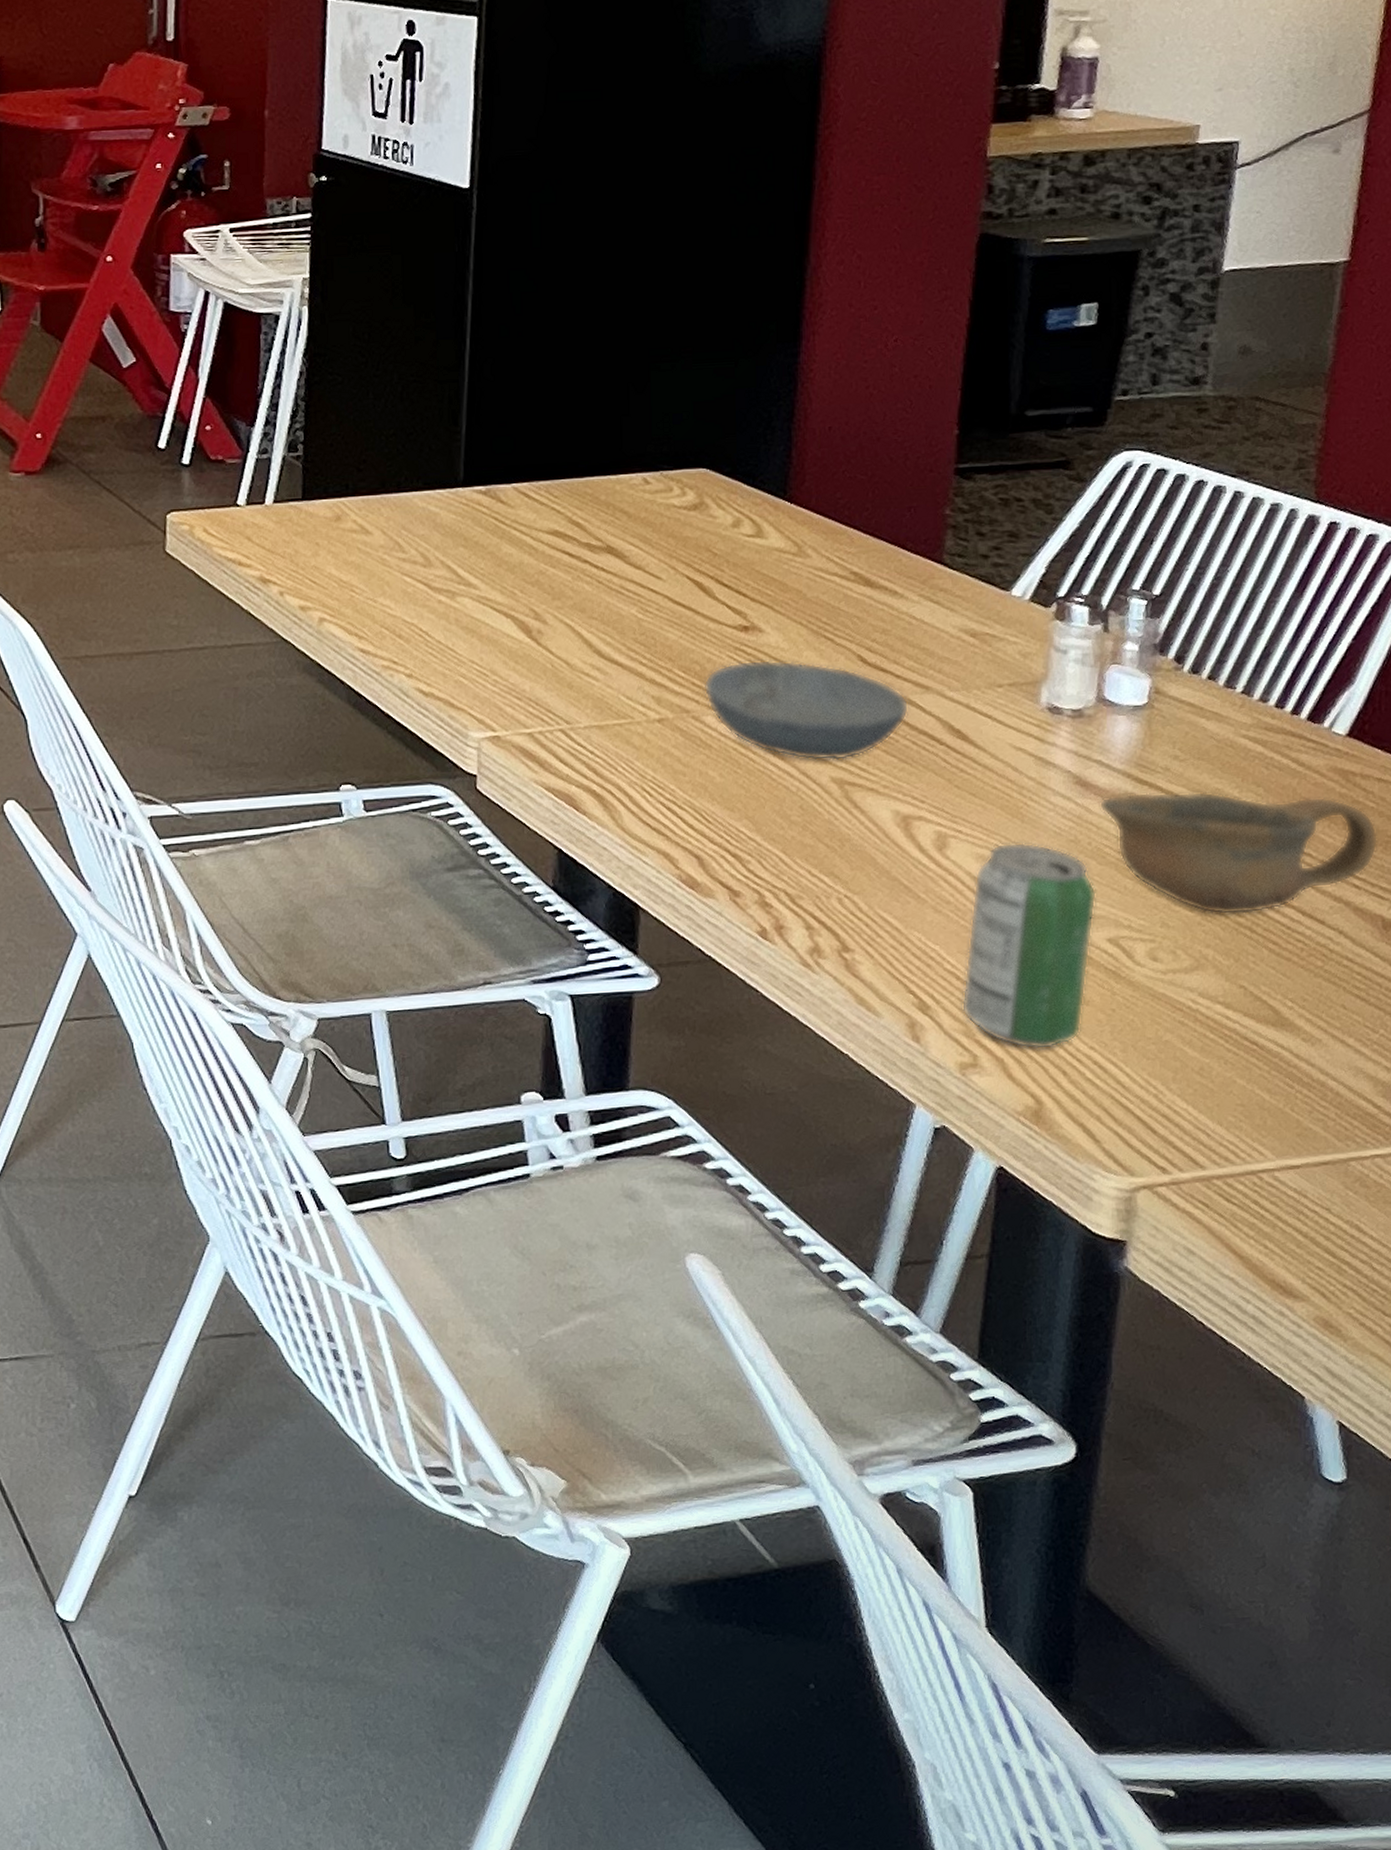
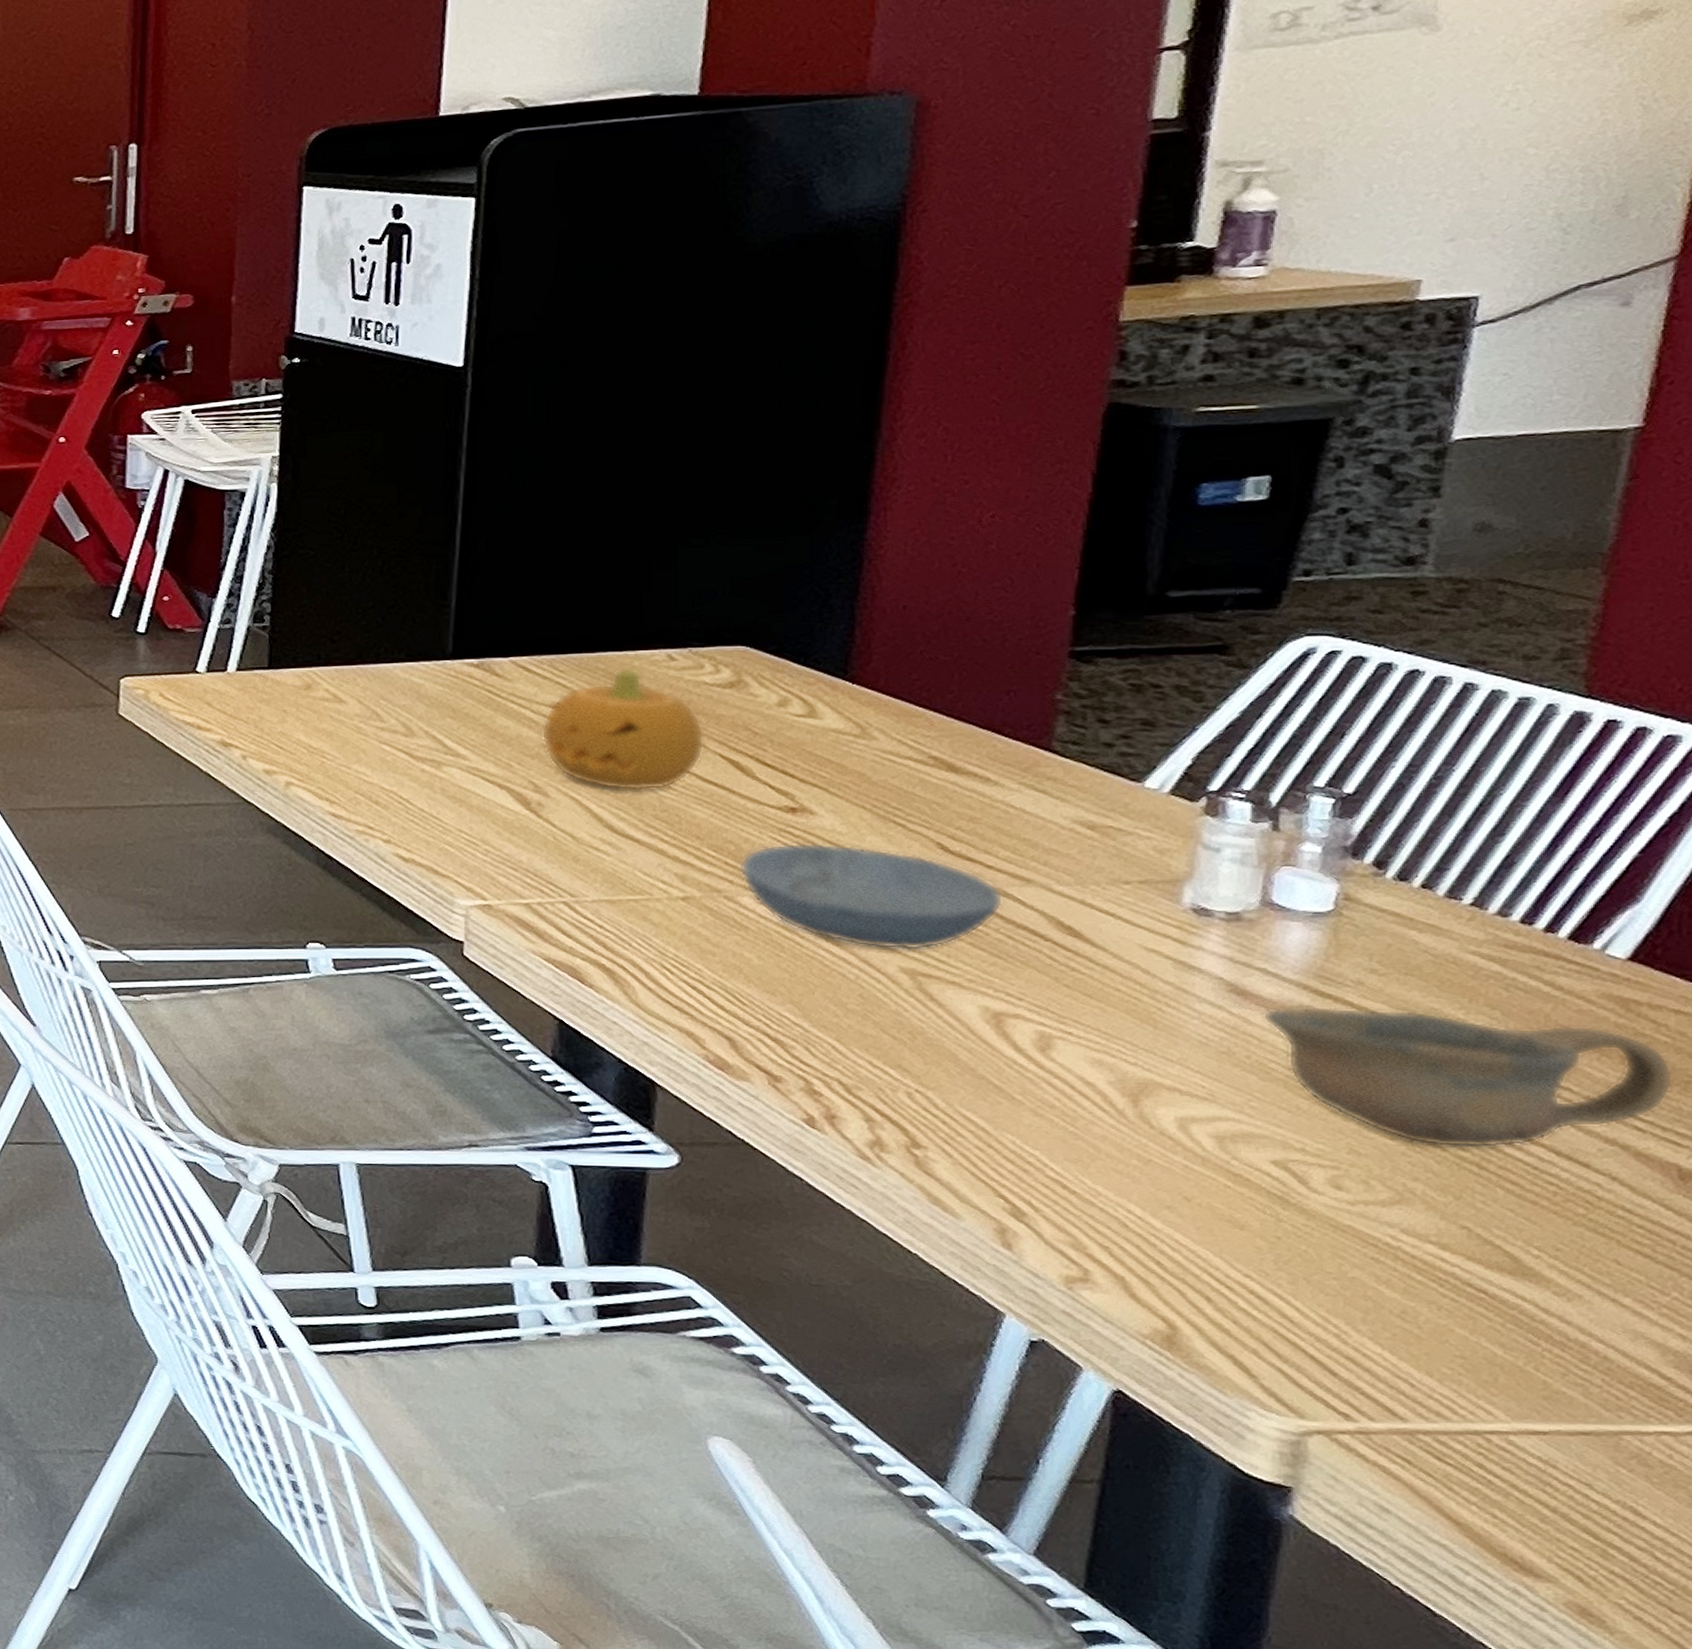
fruit: none [539,491,675,616] -> present [541,667,705,792]
beverage can: present [961,842,1096,1050] -> none [1068,1049,1256,1272]

